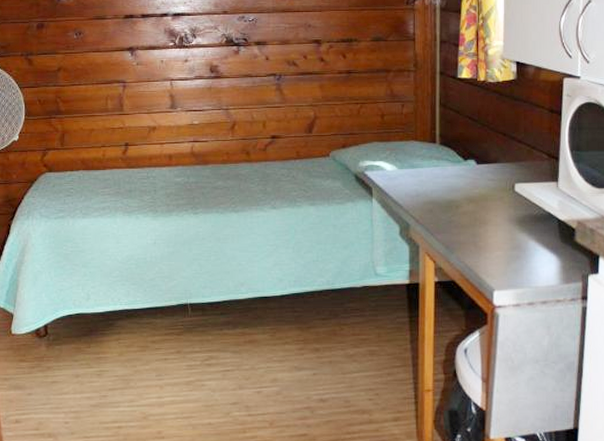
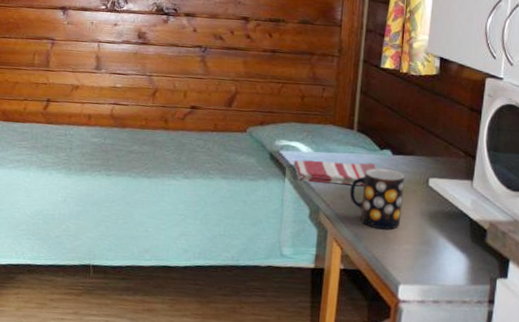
dish towel: none [379,175,462,199] -> present [293,160,377,186]
mug: none [437,179,491,239] -> present [349,168,405,230]

